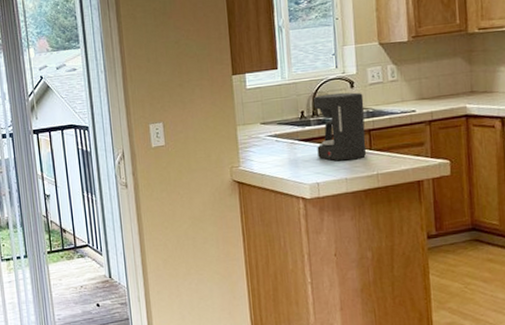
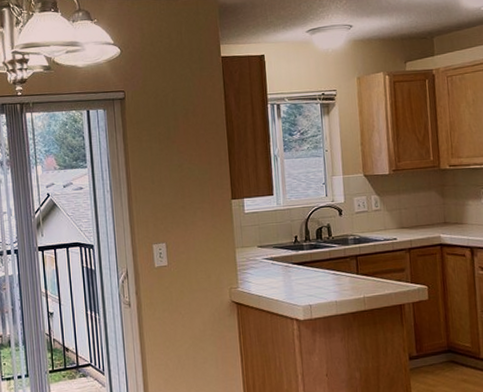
coffee maker: present [313,92,367,161] -> none [305,219,354,285]

